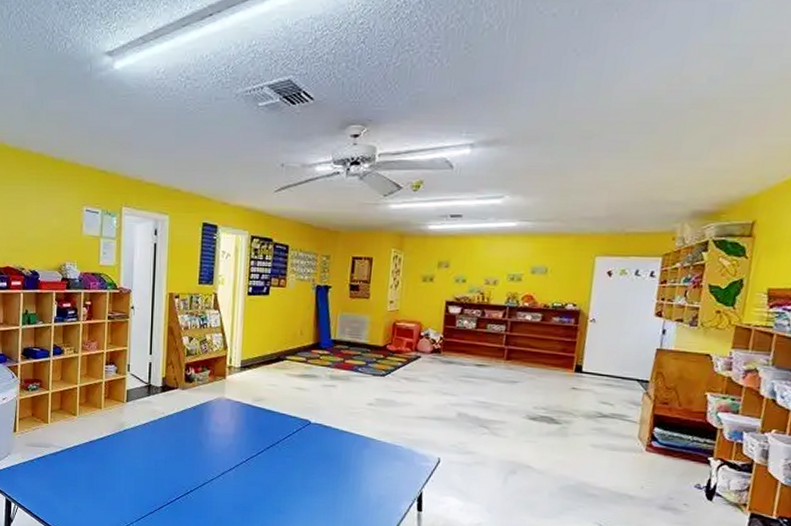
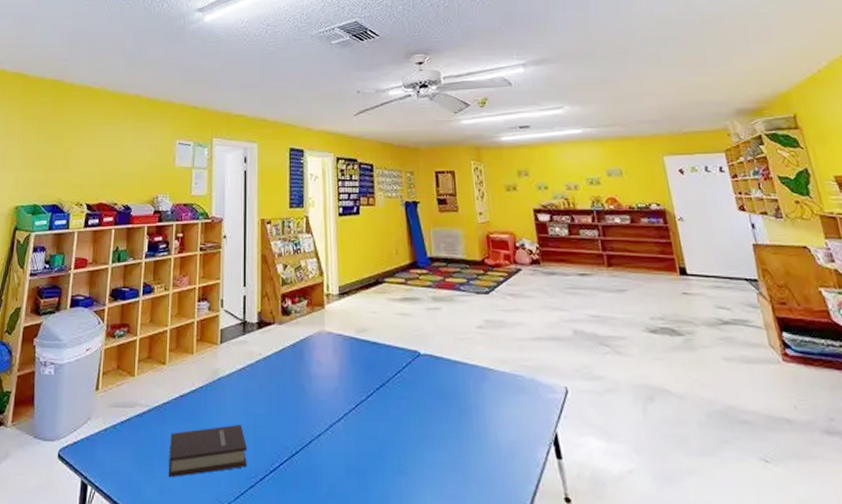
book: none [81,466,148,502] -> present [169,424,247,478]

